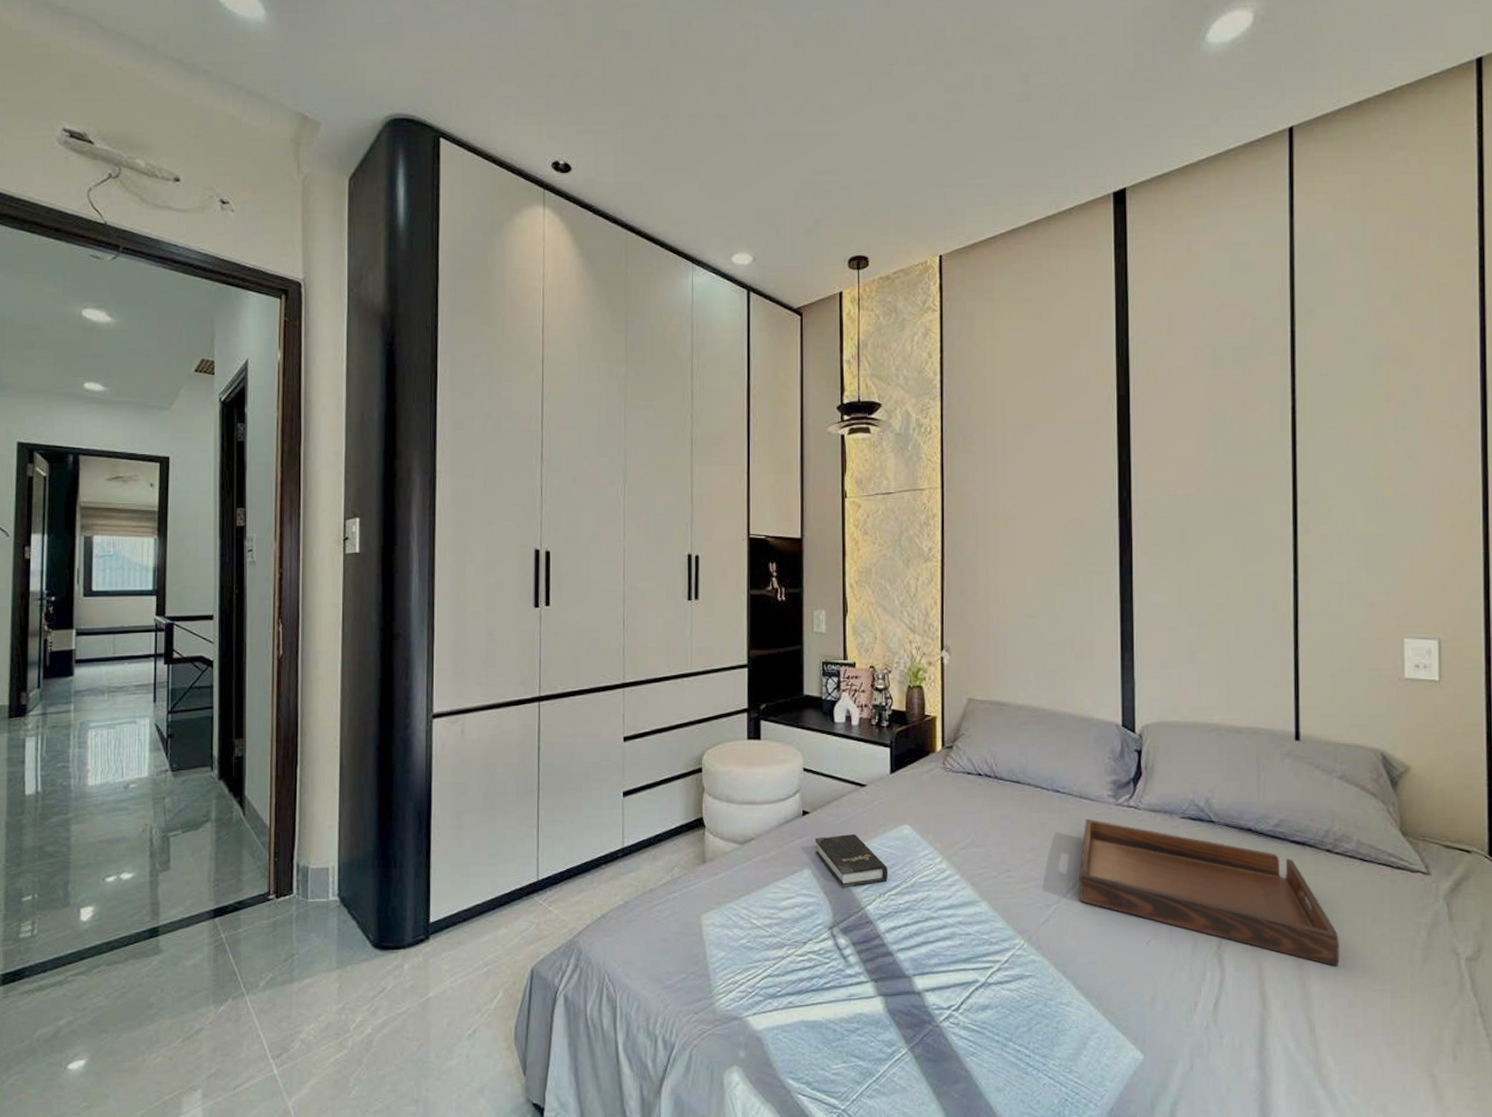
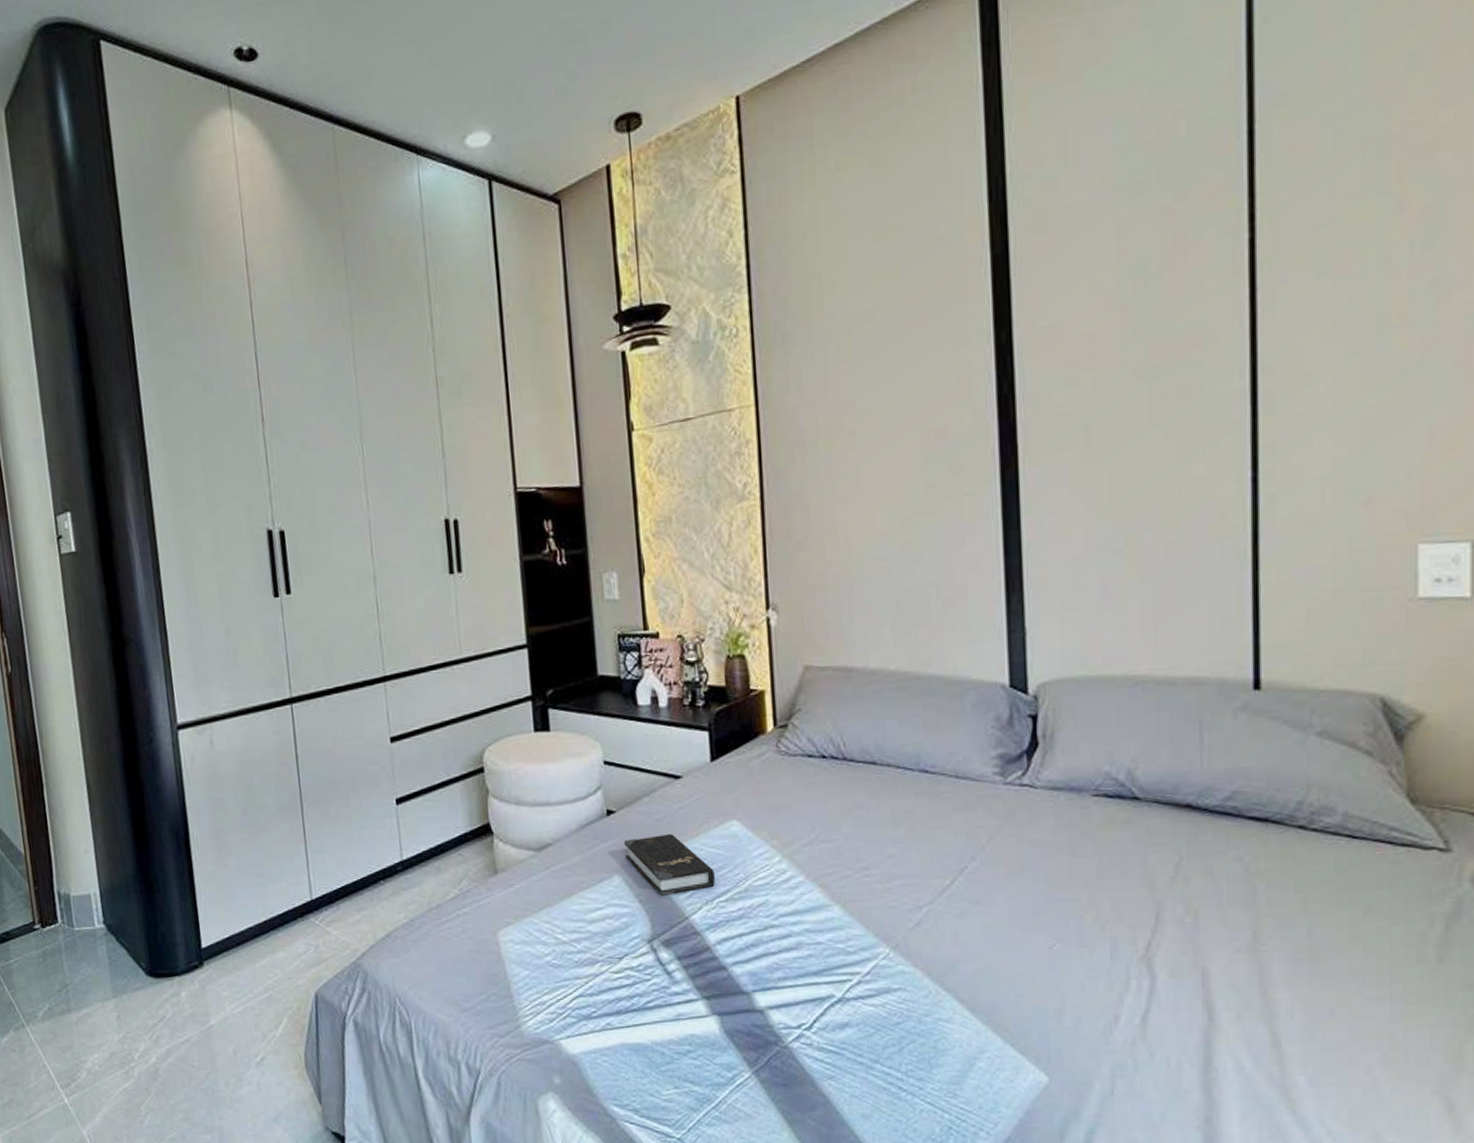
serving tray: present [1079,818,1339,967] -> none [958,802,1316,970]

